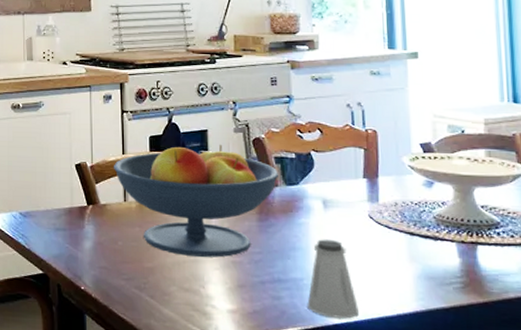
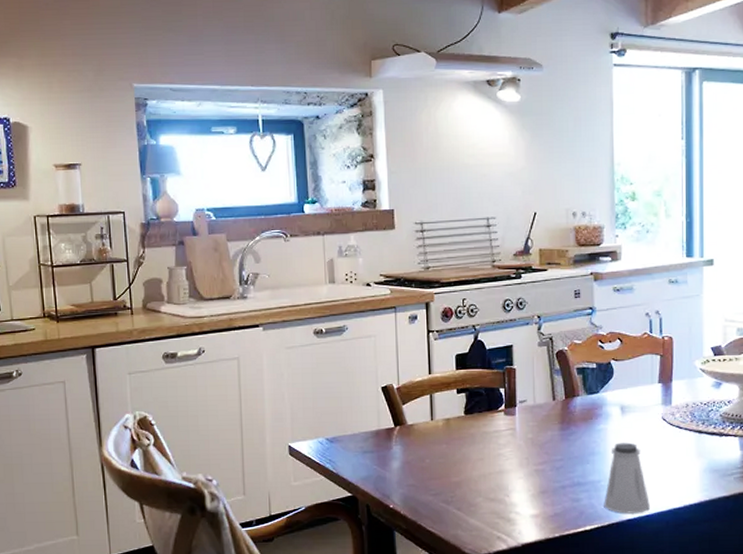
fruit bowl: present [113,145,278,257] -> none [419,359,580,468]

